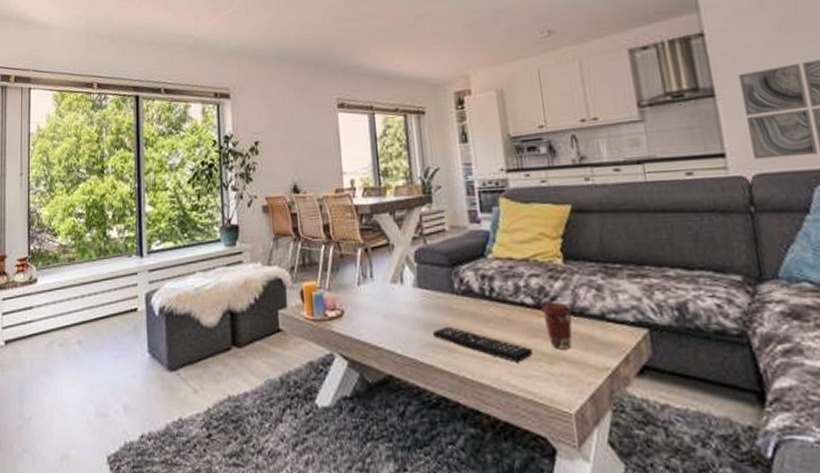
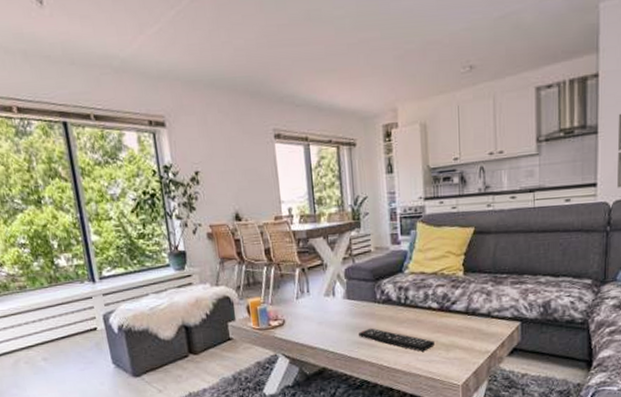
coffee cup: present [540,302,573,350] -> none [443,305,468,341]

